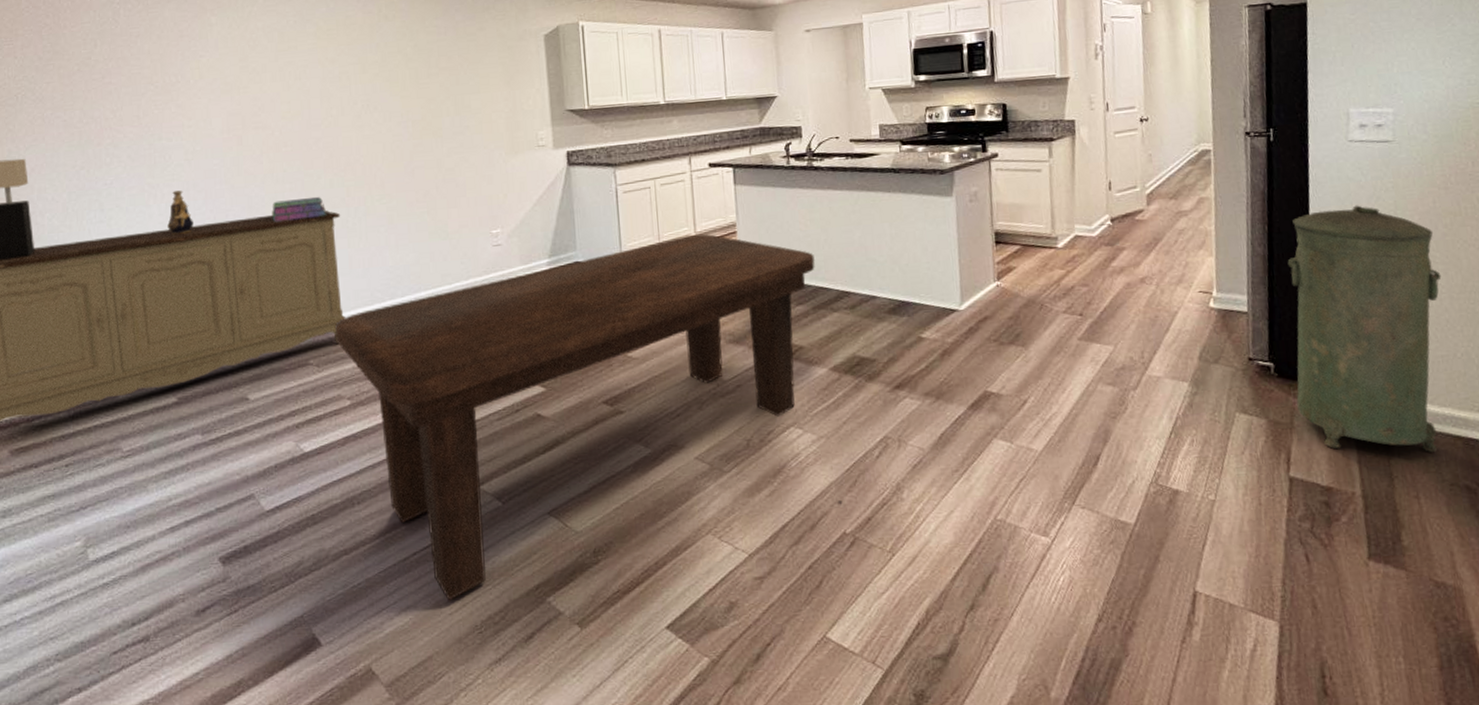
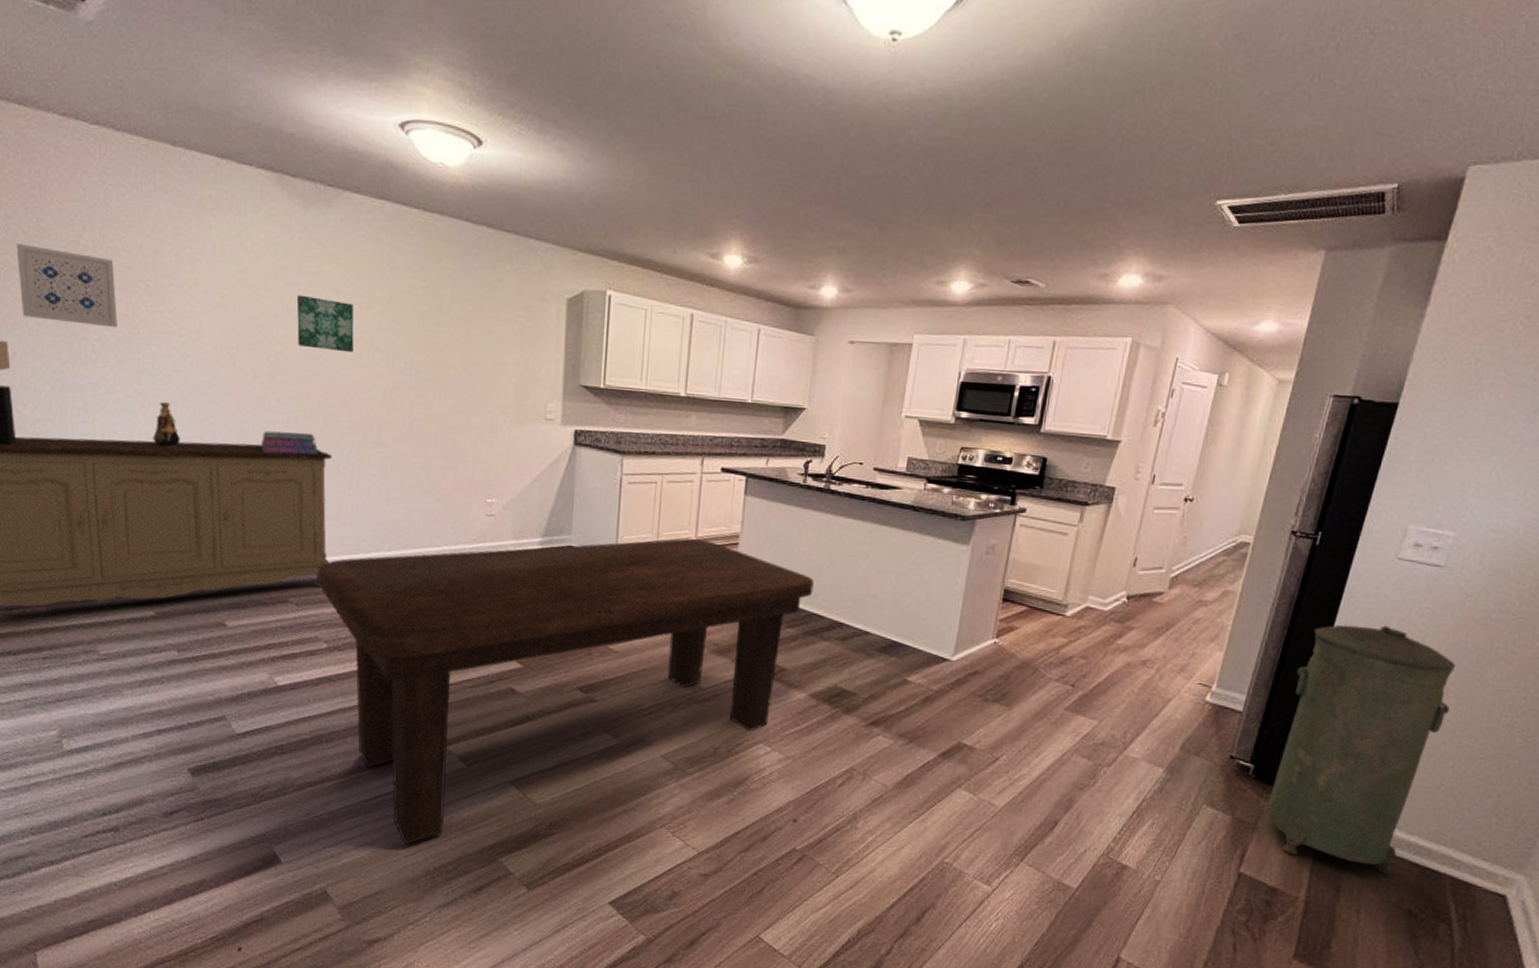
wall art: none [32,68,129,134] -> present [16,244,117,328]
wall art: none [295,71,352,118] -> present [296,295,354,353]

